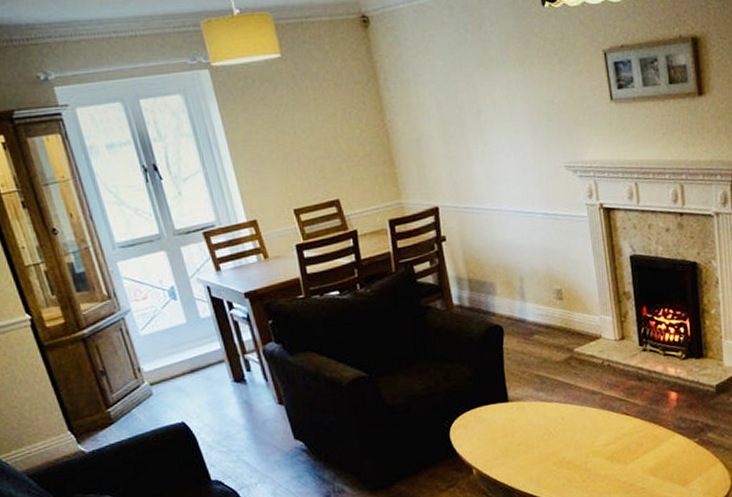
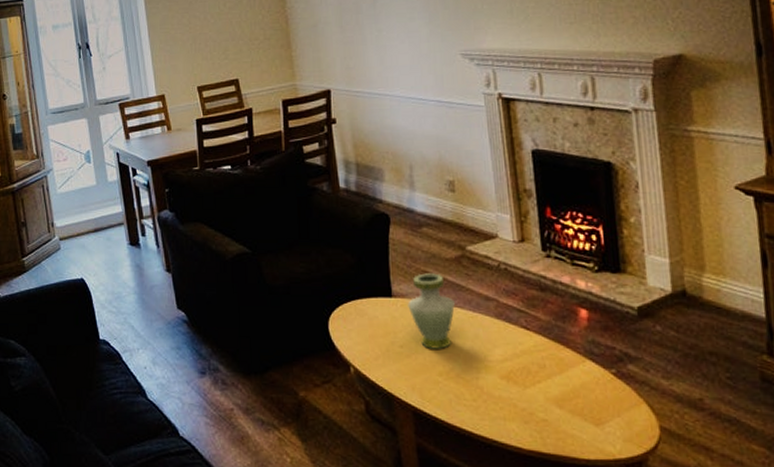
vase: none [523,375,565,443] -> present [407,273,455,349]

